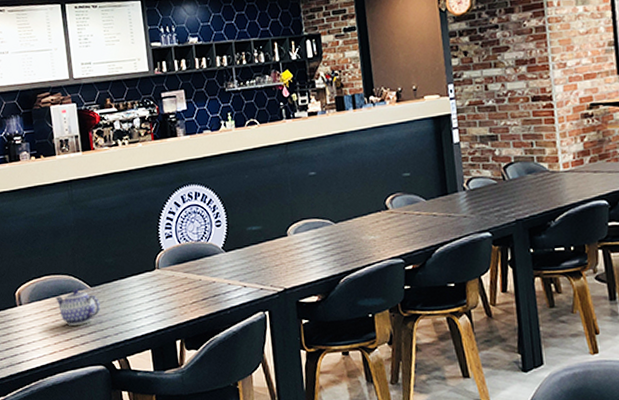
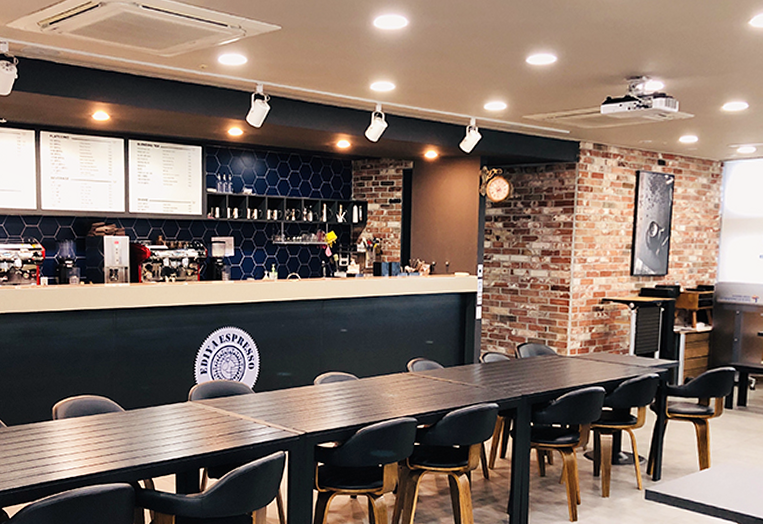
teapot: present [54,288,101,326] -> none [89,410,132,444]

